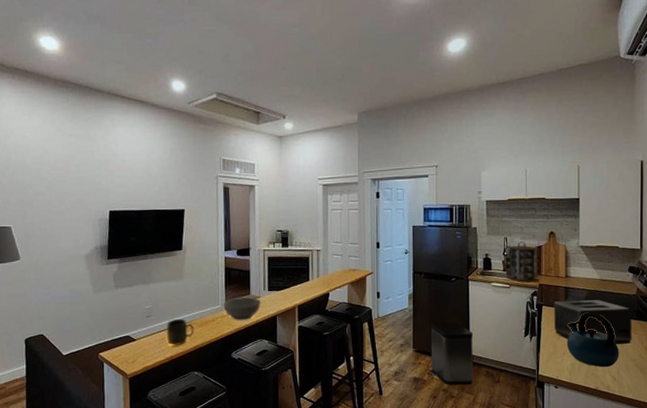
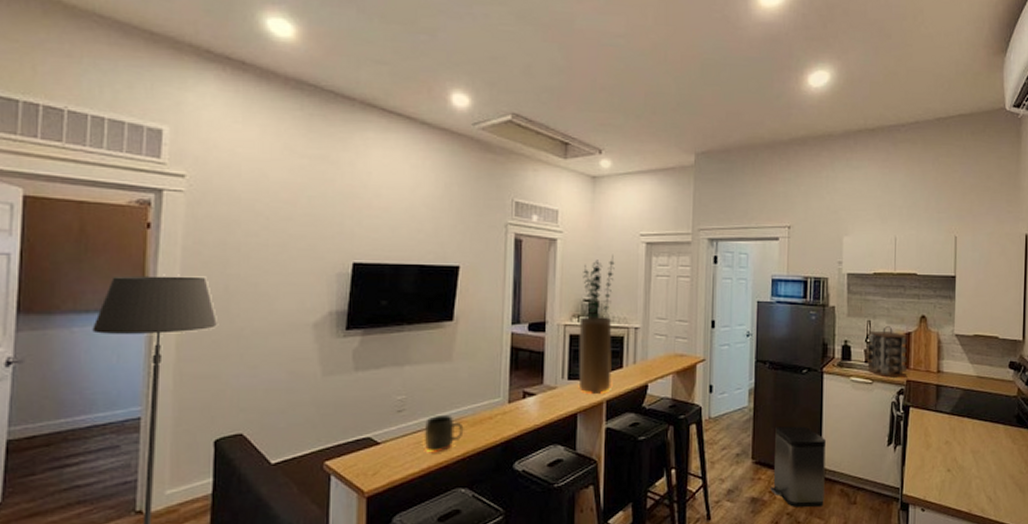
bowl: present [223,297,261,320] -> none [506,388,557,419]
vase: none [275,195,301,301] -> present [578,254,615,393]
toaster: present [553,300,632,344] -> none [922,401,1012,457]
kettle: present [567,312,619,368] -> none [936,416,996,486]

